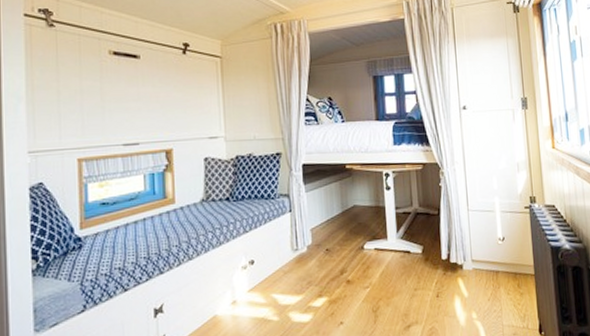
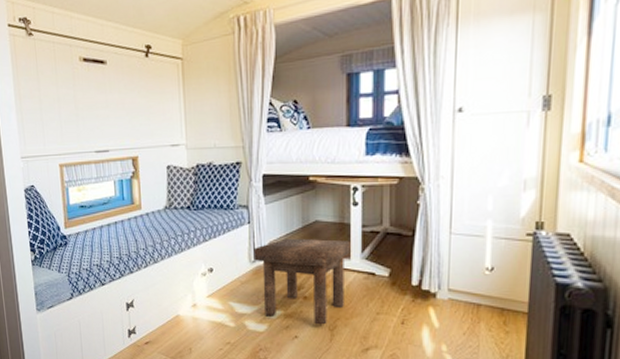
stool: none [296,222,387,308] -> present [253,238,351,325]

